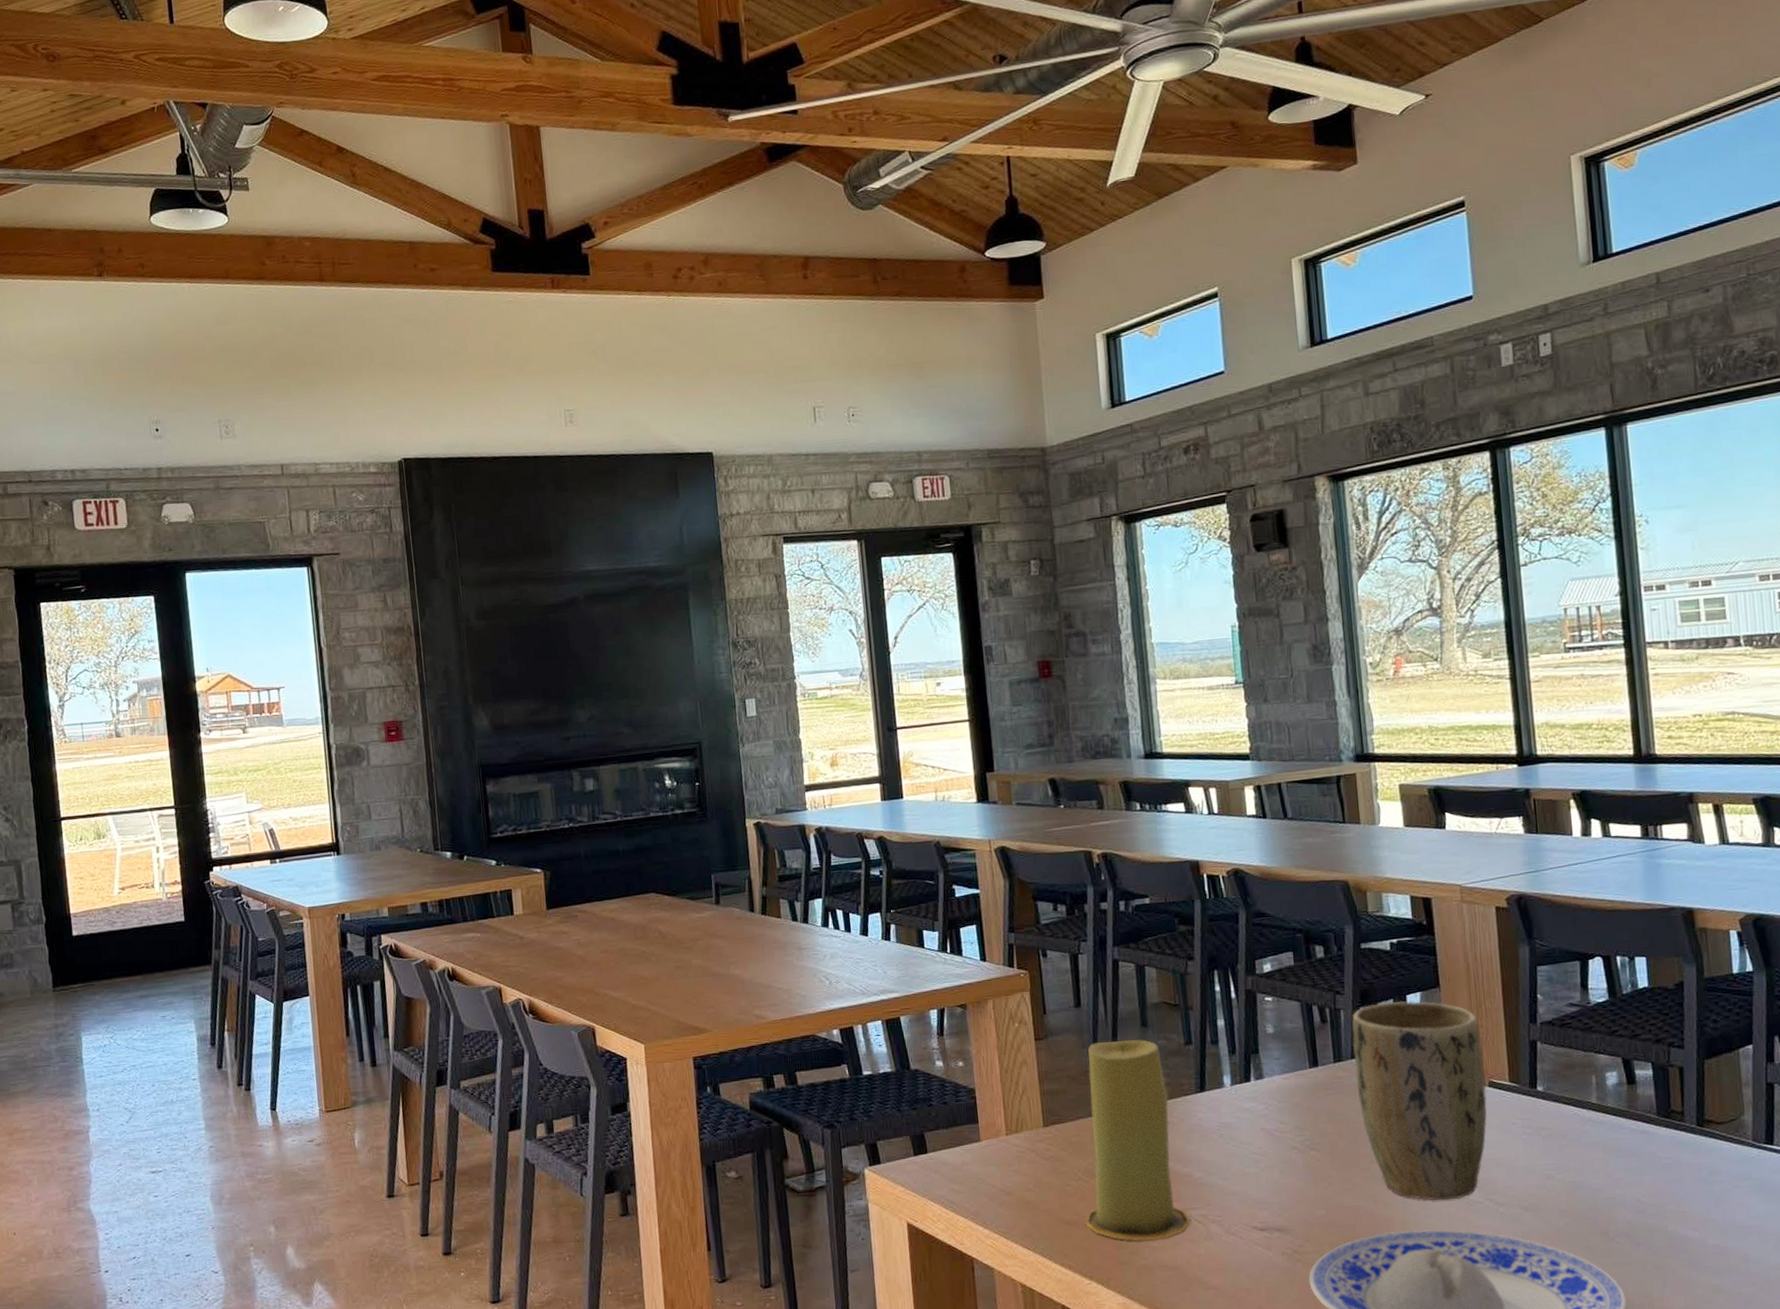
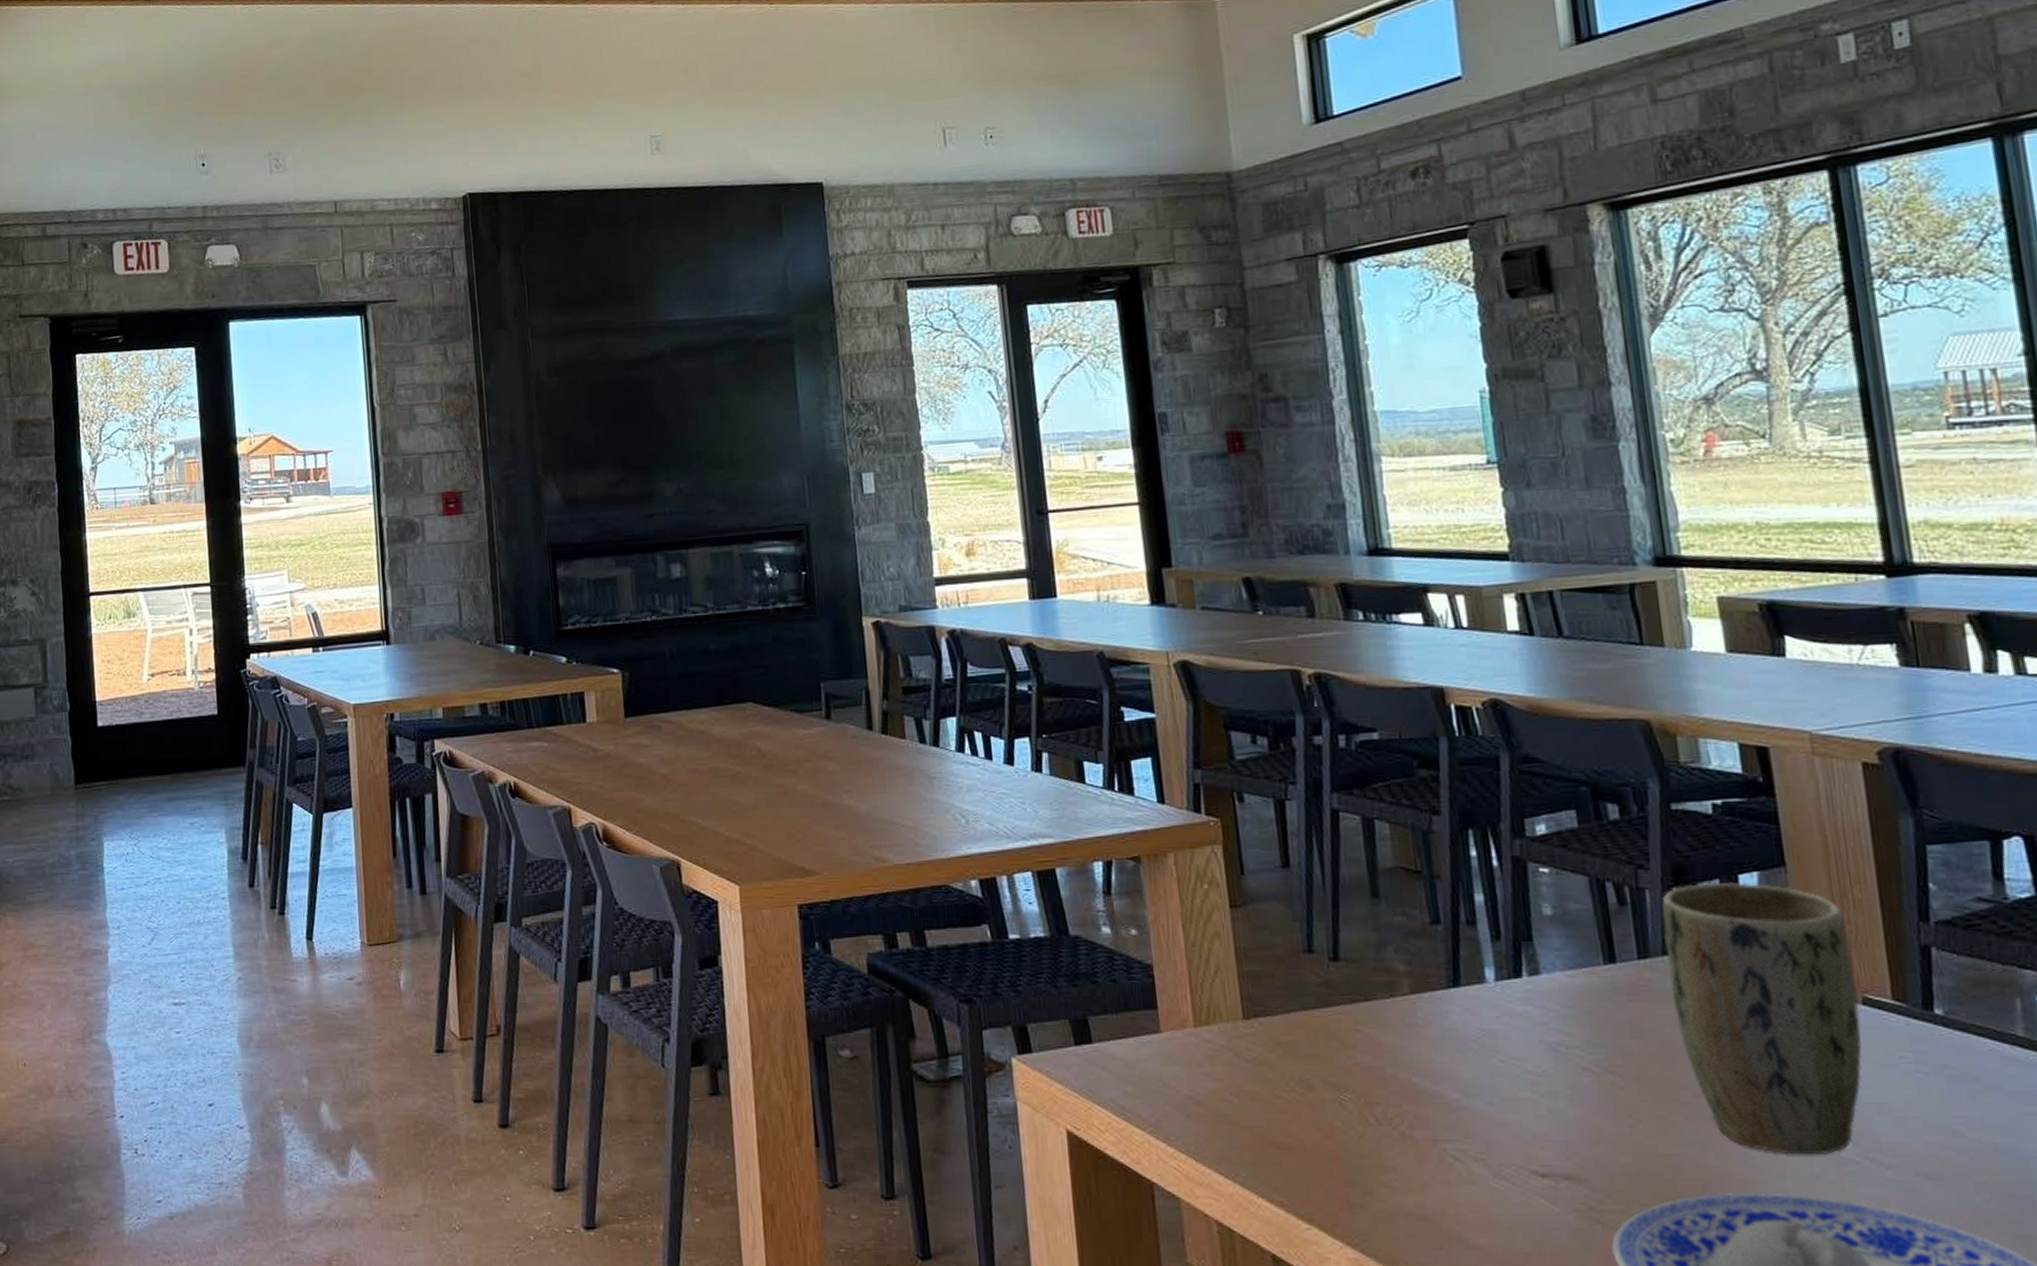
candle: present [1085,1039,1190,1242] -> none [1300,913,1444,1179]

